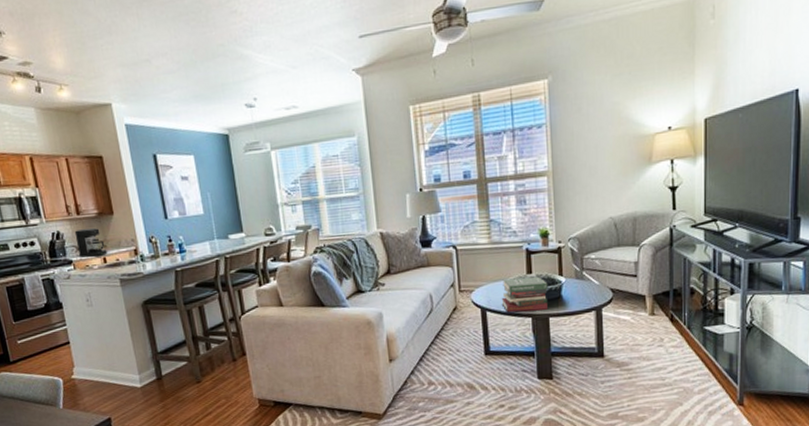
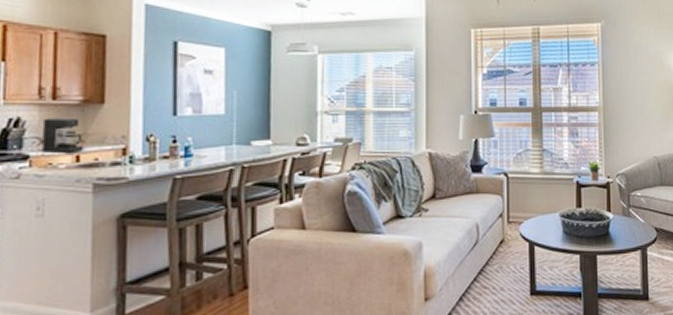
books: present [501,276,549,313] -> none [550,211,597,249]

